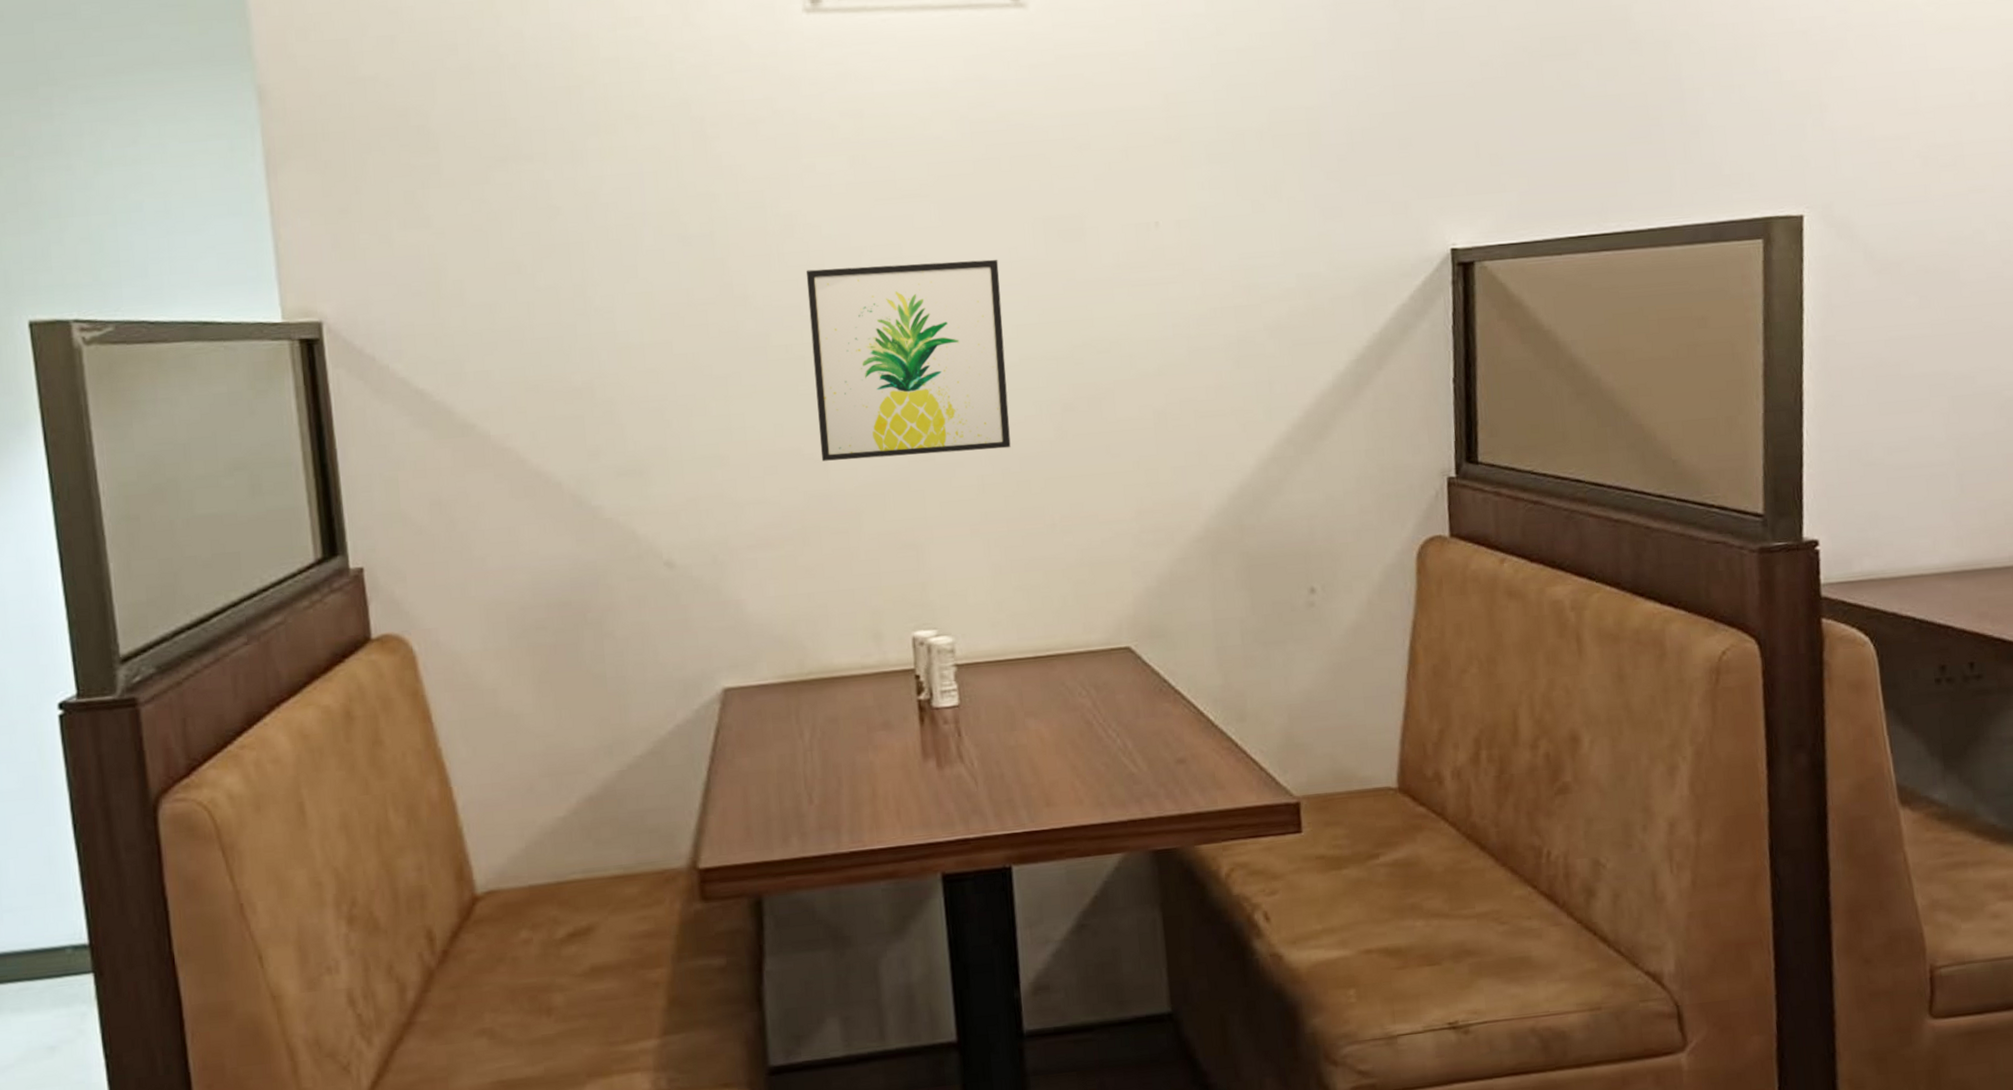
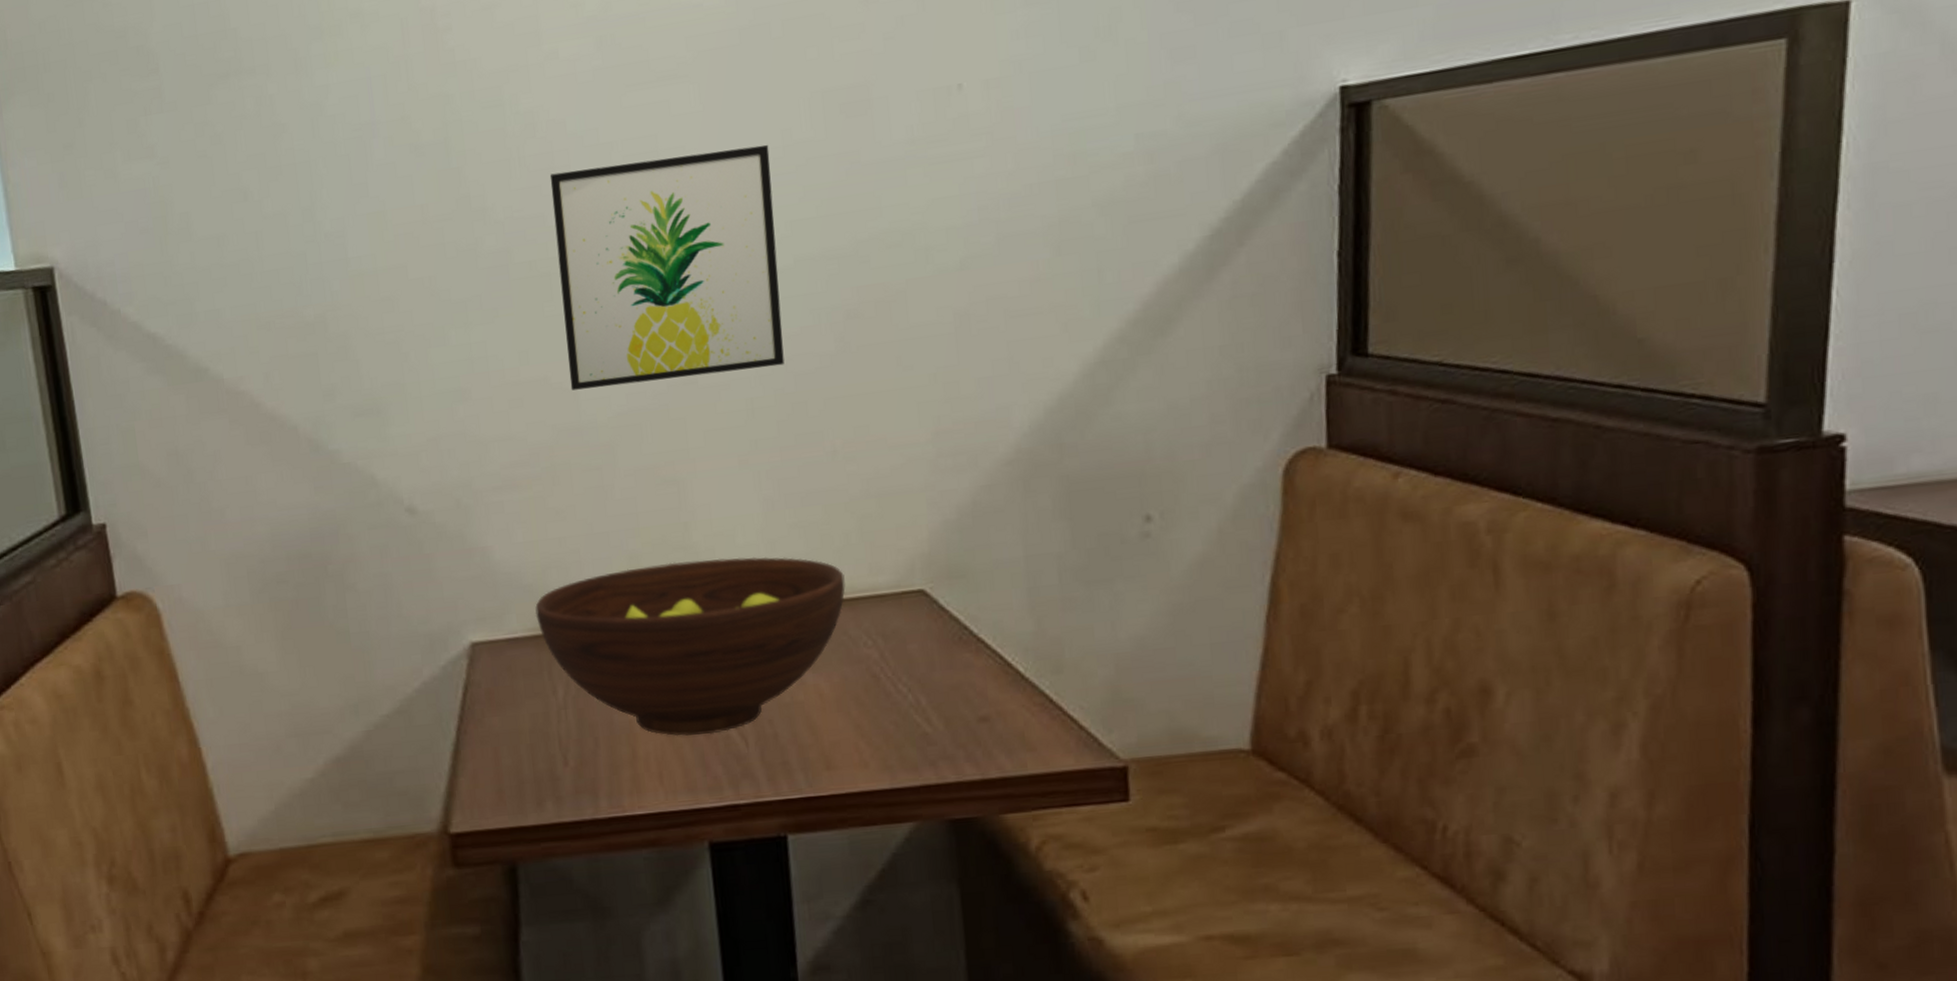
fruit bowl: none [784,614,1063,776] -> present [535,556,846,736]

